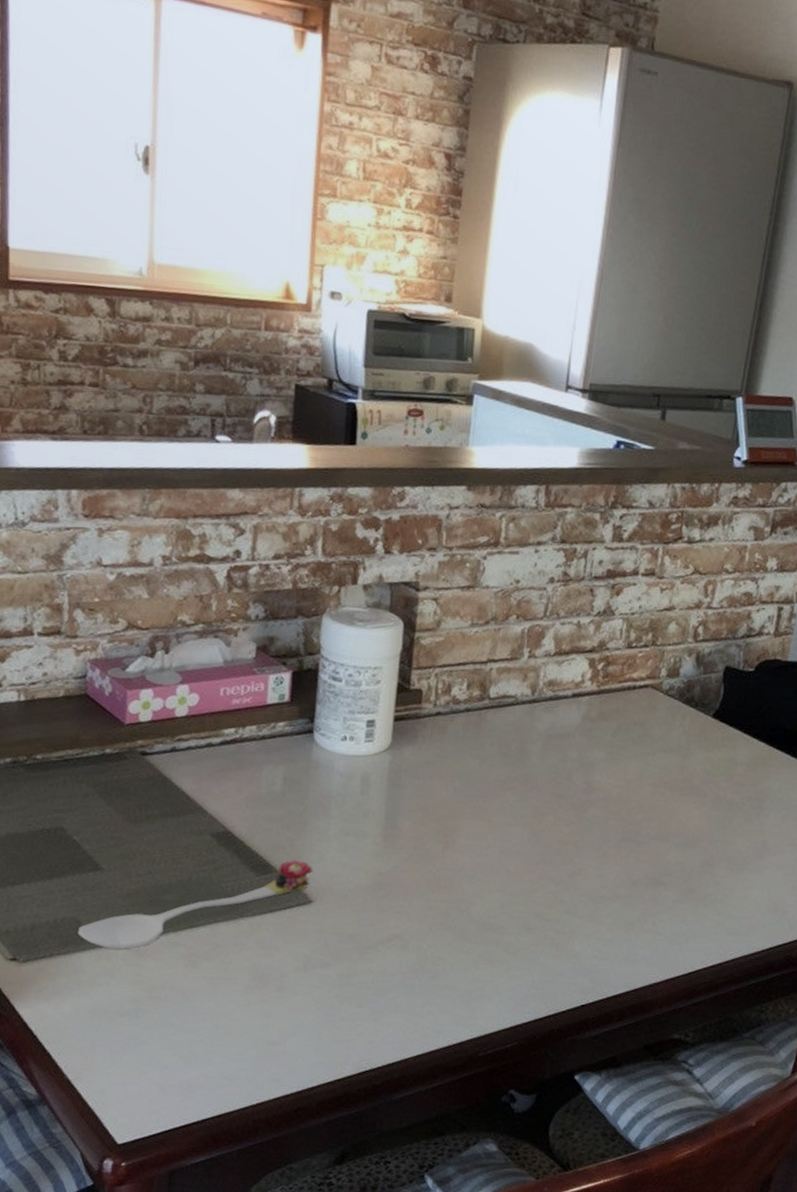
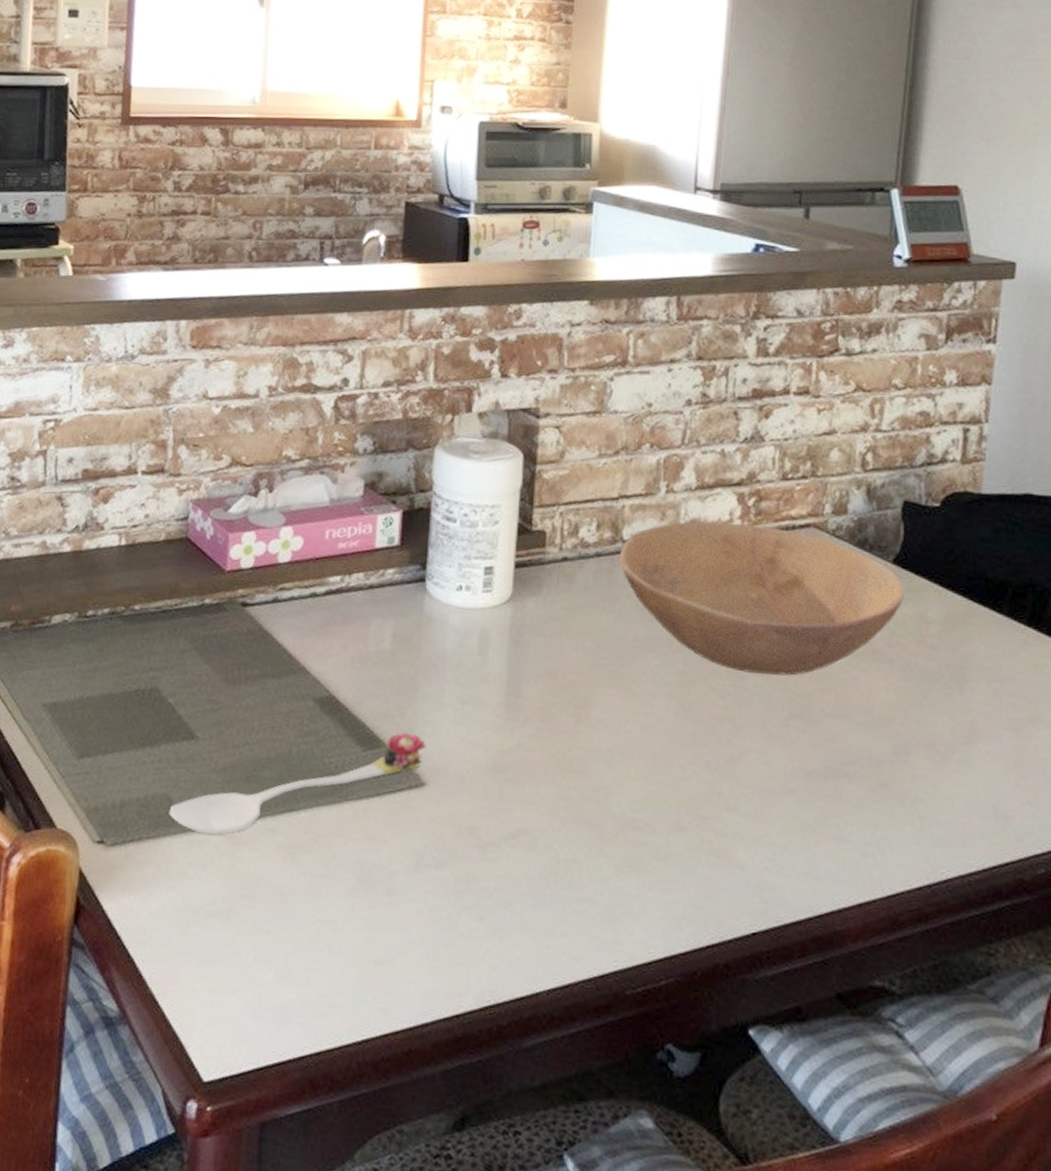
bowl: none [486,682,720,808] -> present [620,521,904,676]

